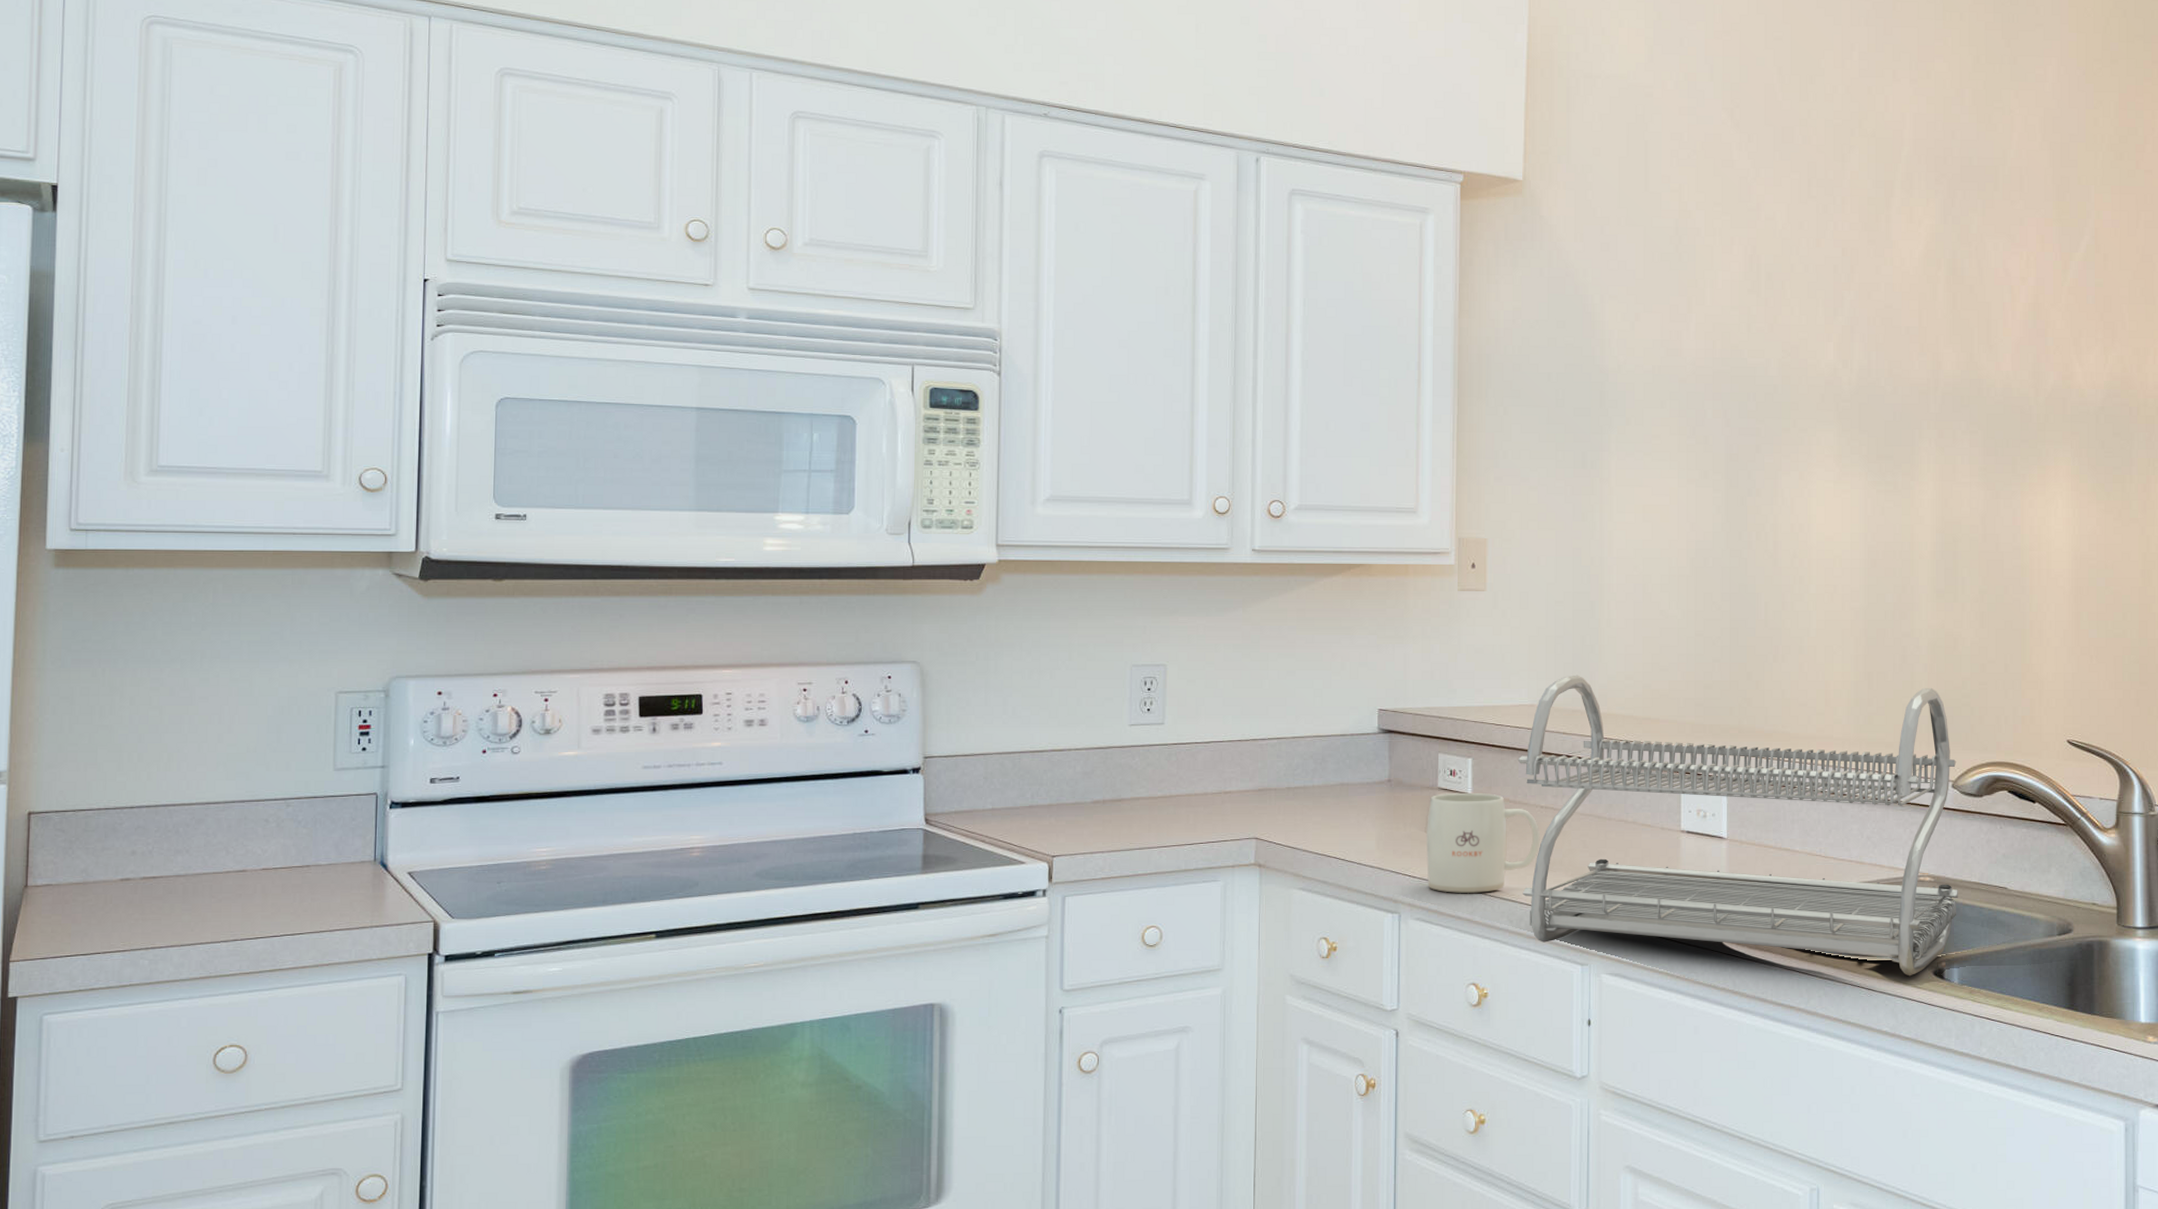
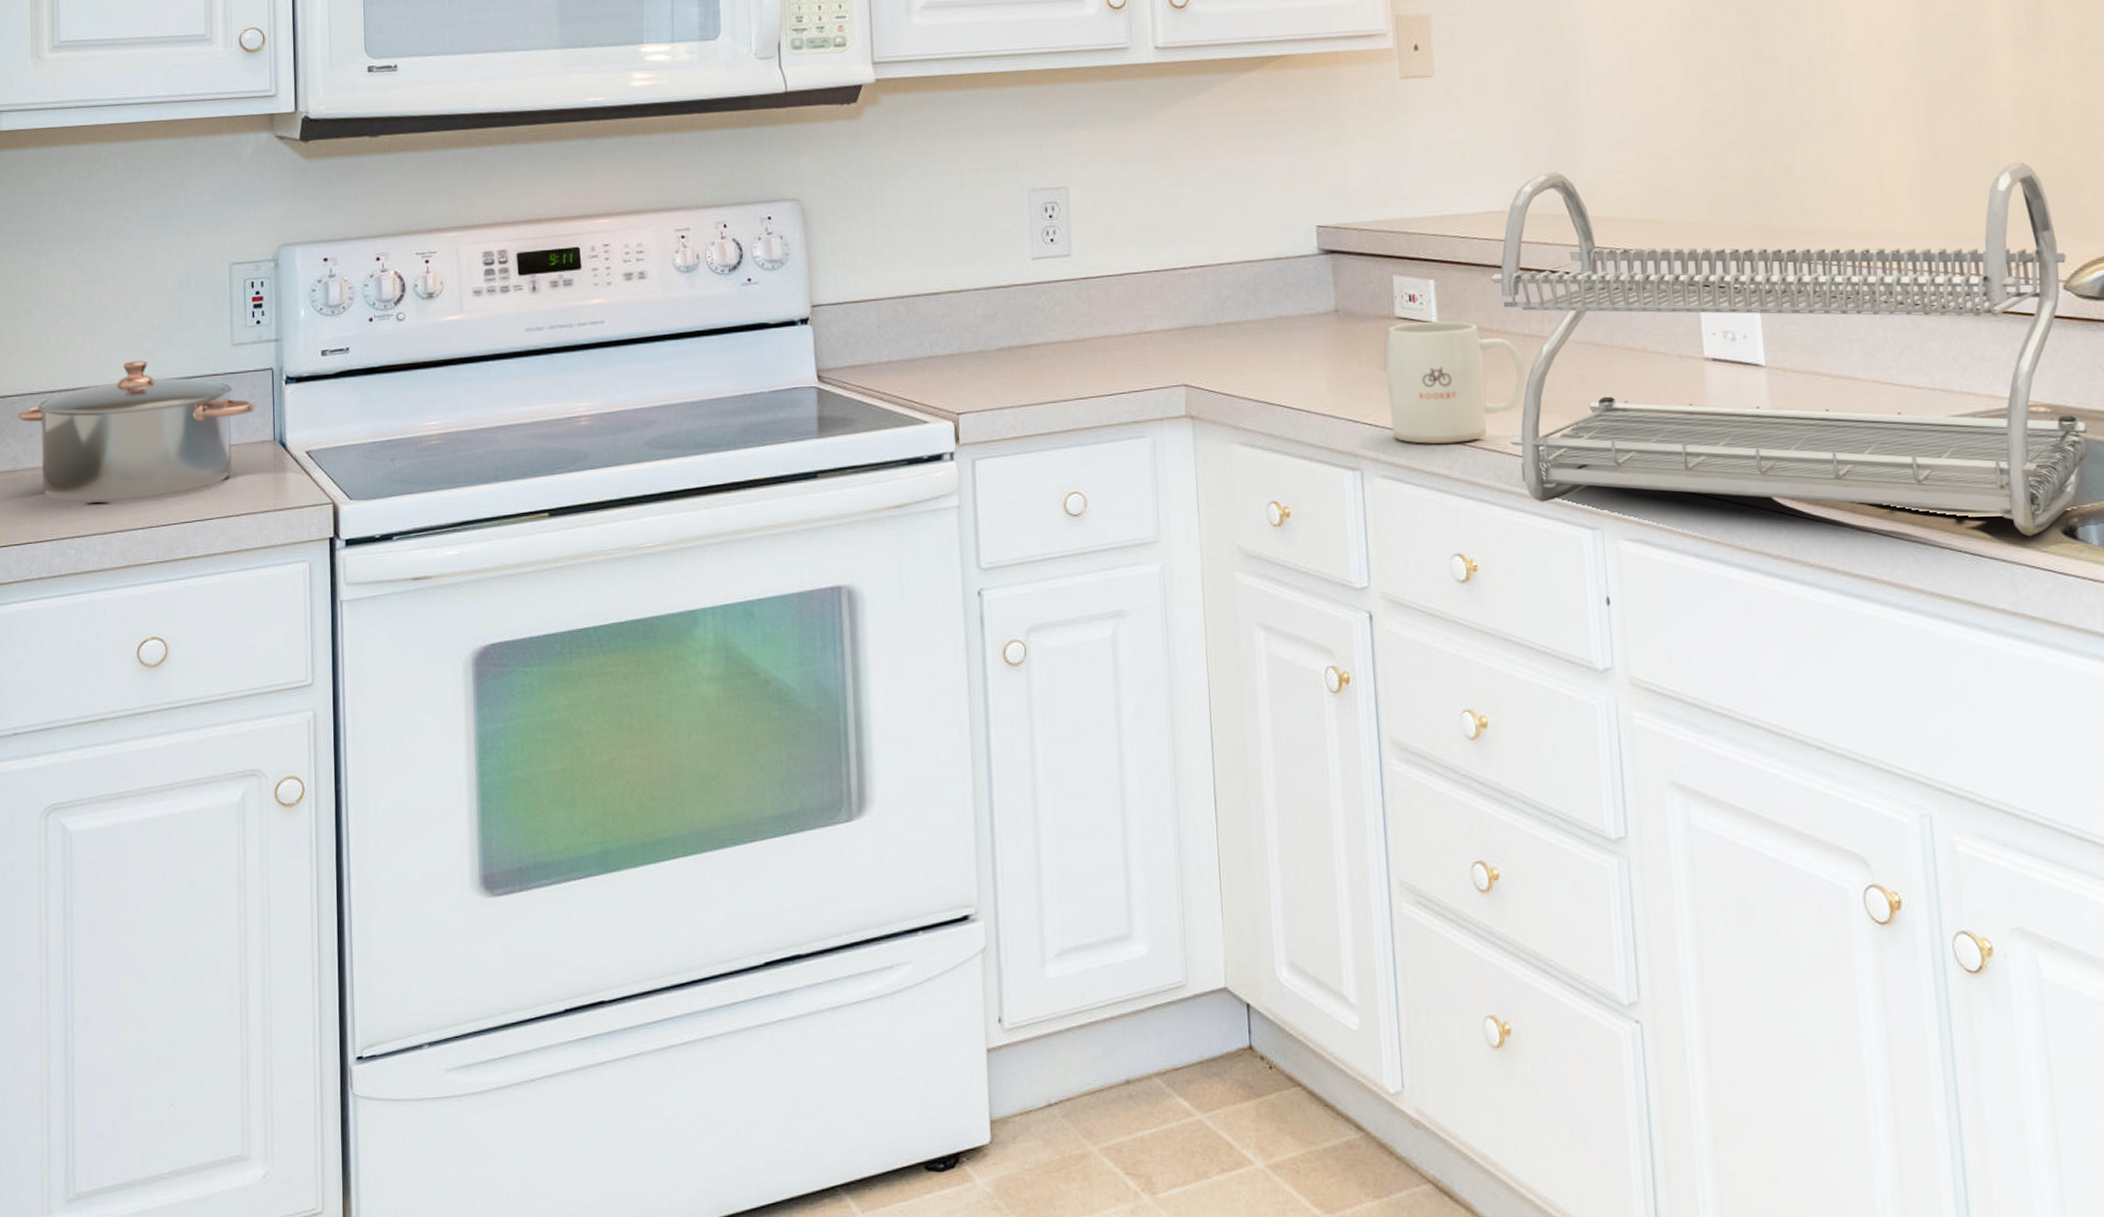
cooking pot: none [91,781,357,916] -> present [18,360,256,503]

